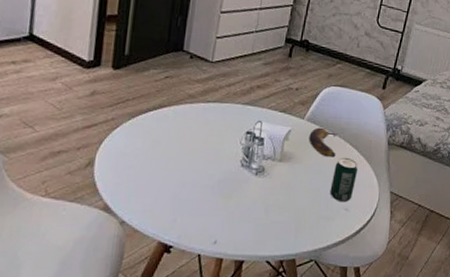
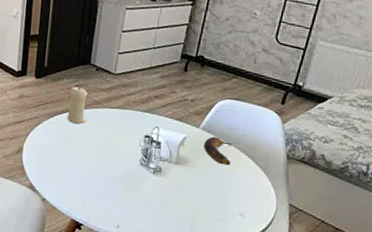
candle: none [154,78,180,124] -> present [67,86,88,124]
beverage can: present [330,157,358,201] -> none [224,165,254,208]

